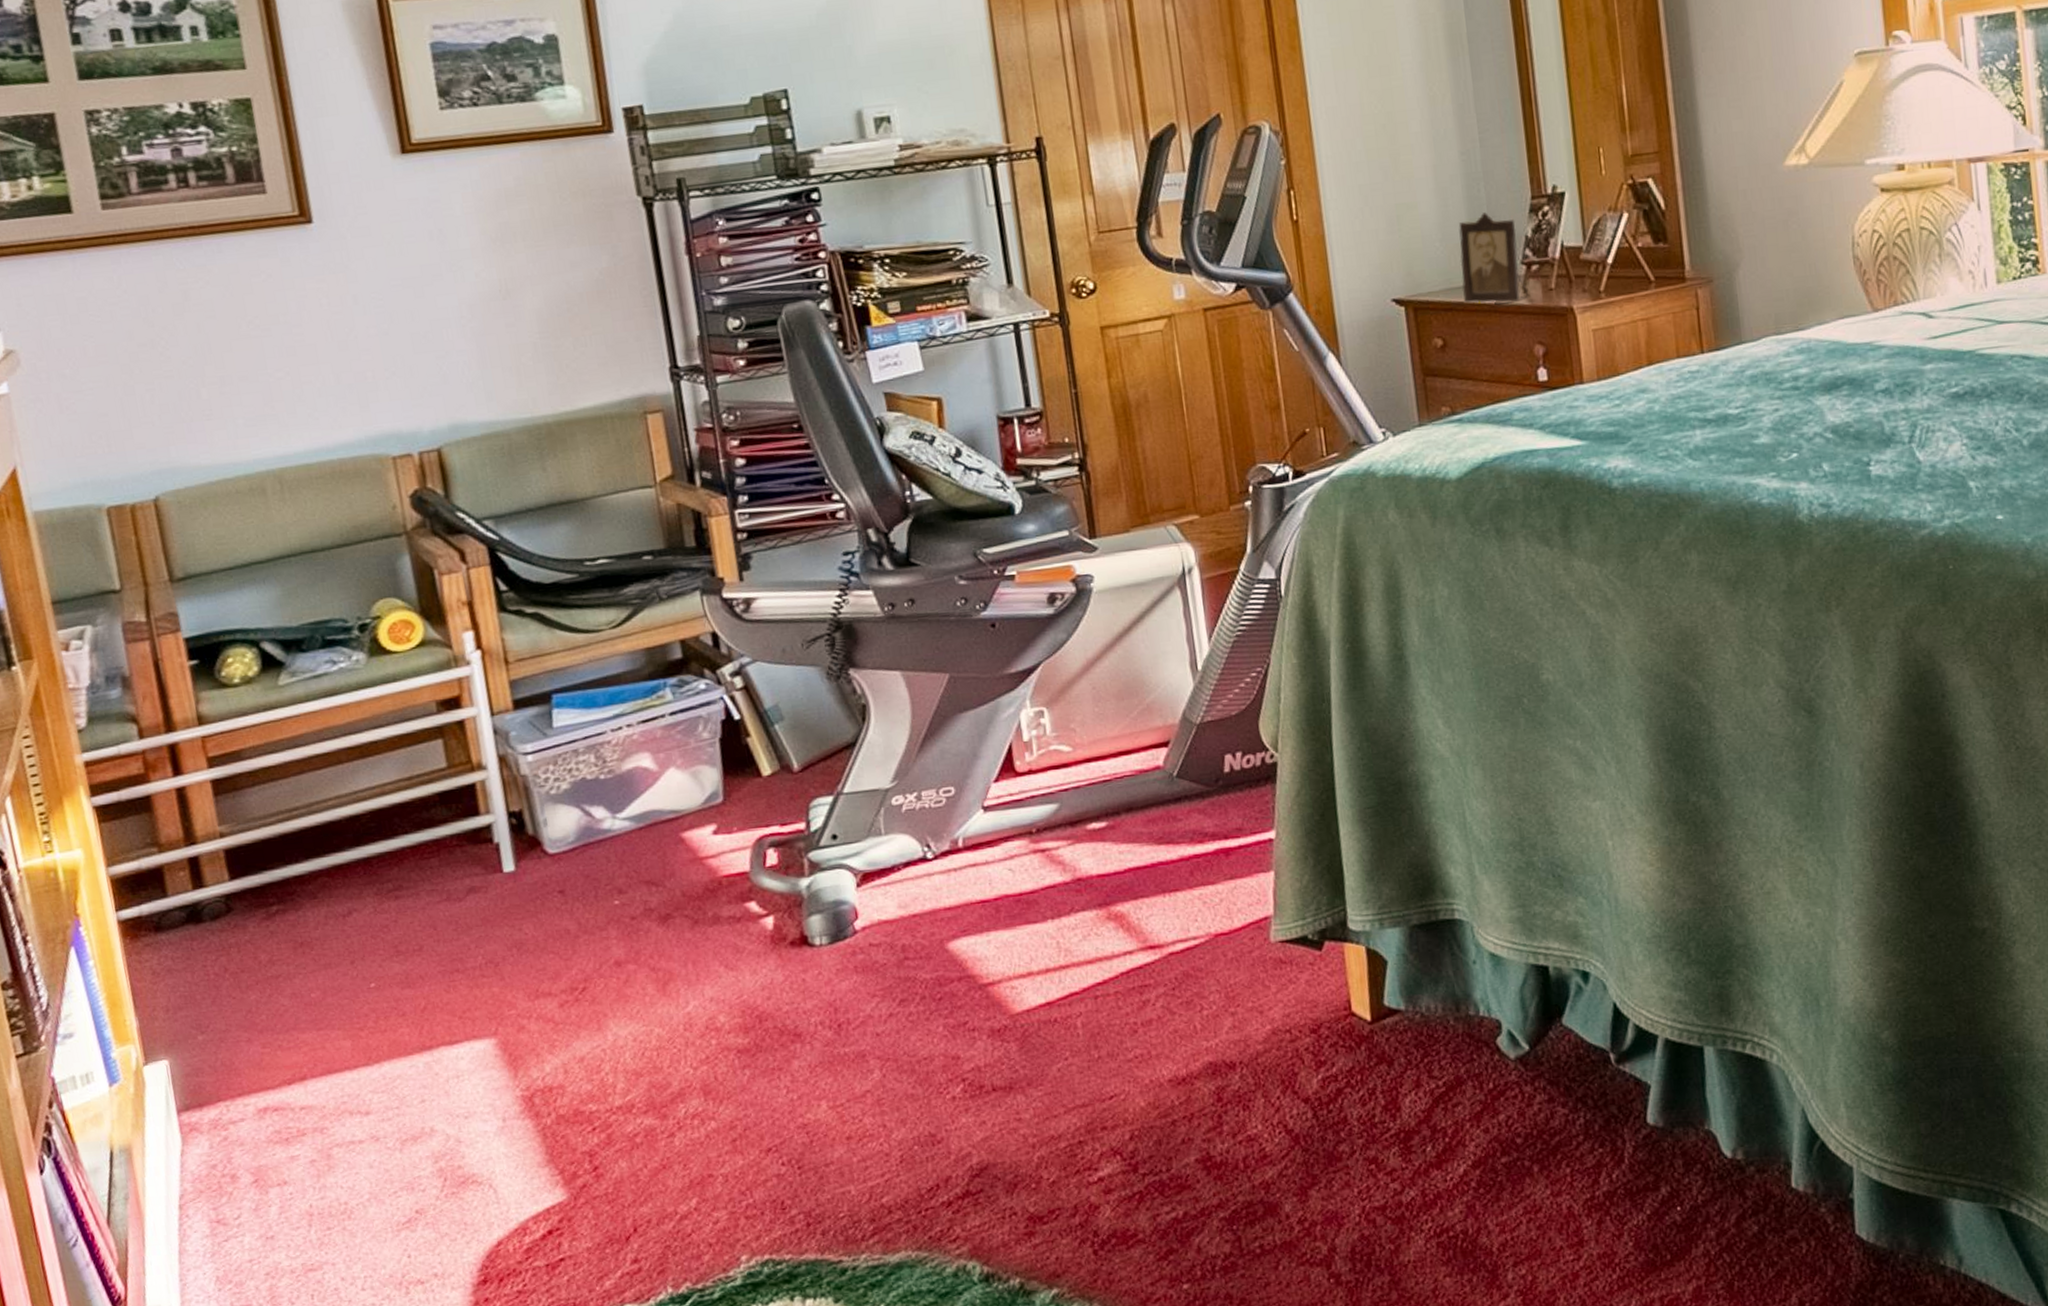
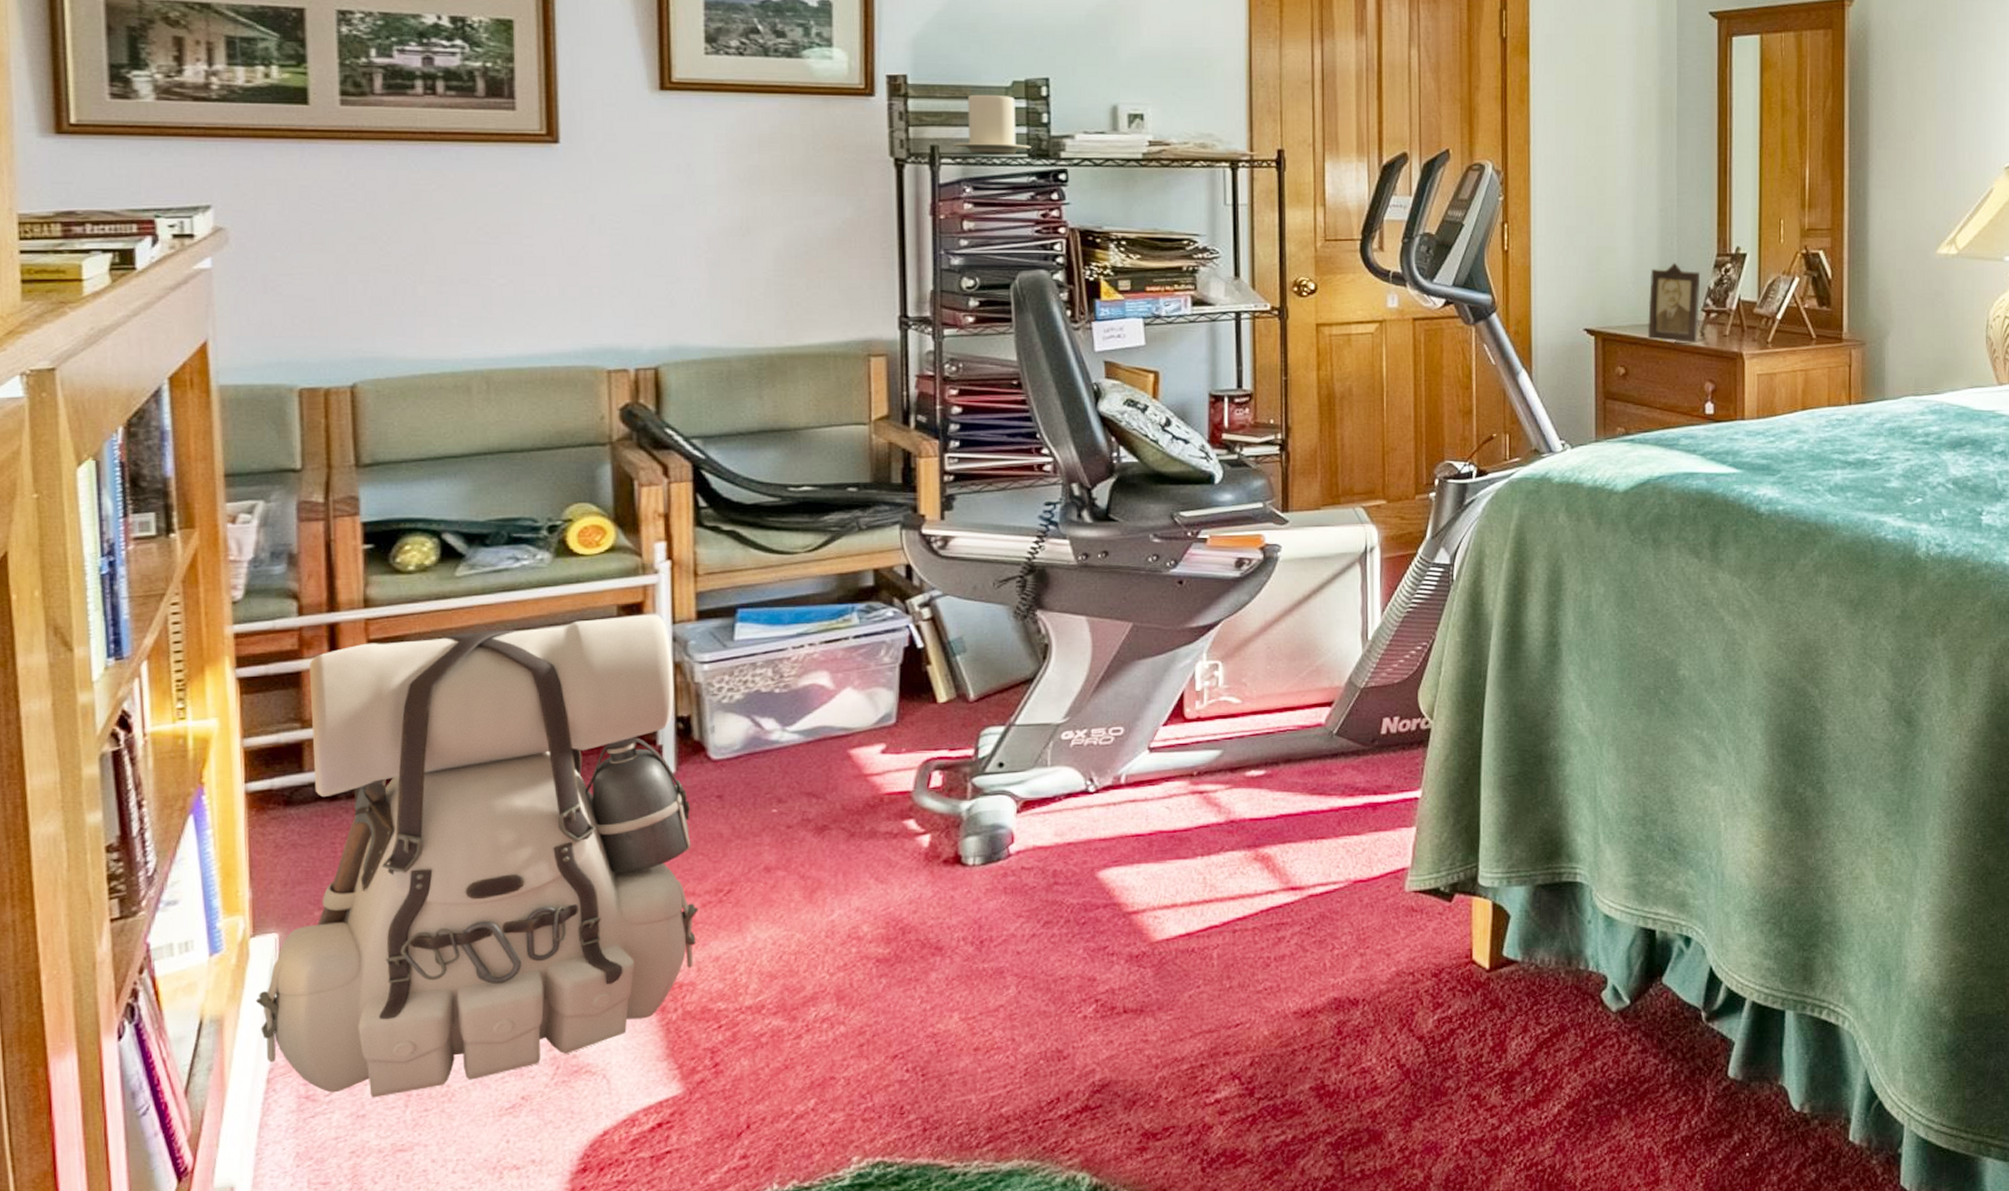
backpack: none [157,707,560,1219] -> present [255,614,699,1098]
candle: none [700,114,779,182] -> present [954,94,1031,155]

